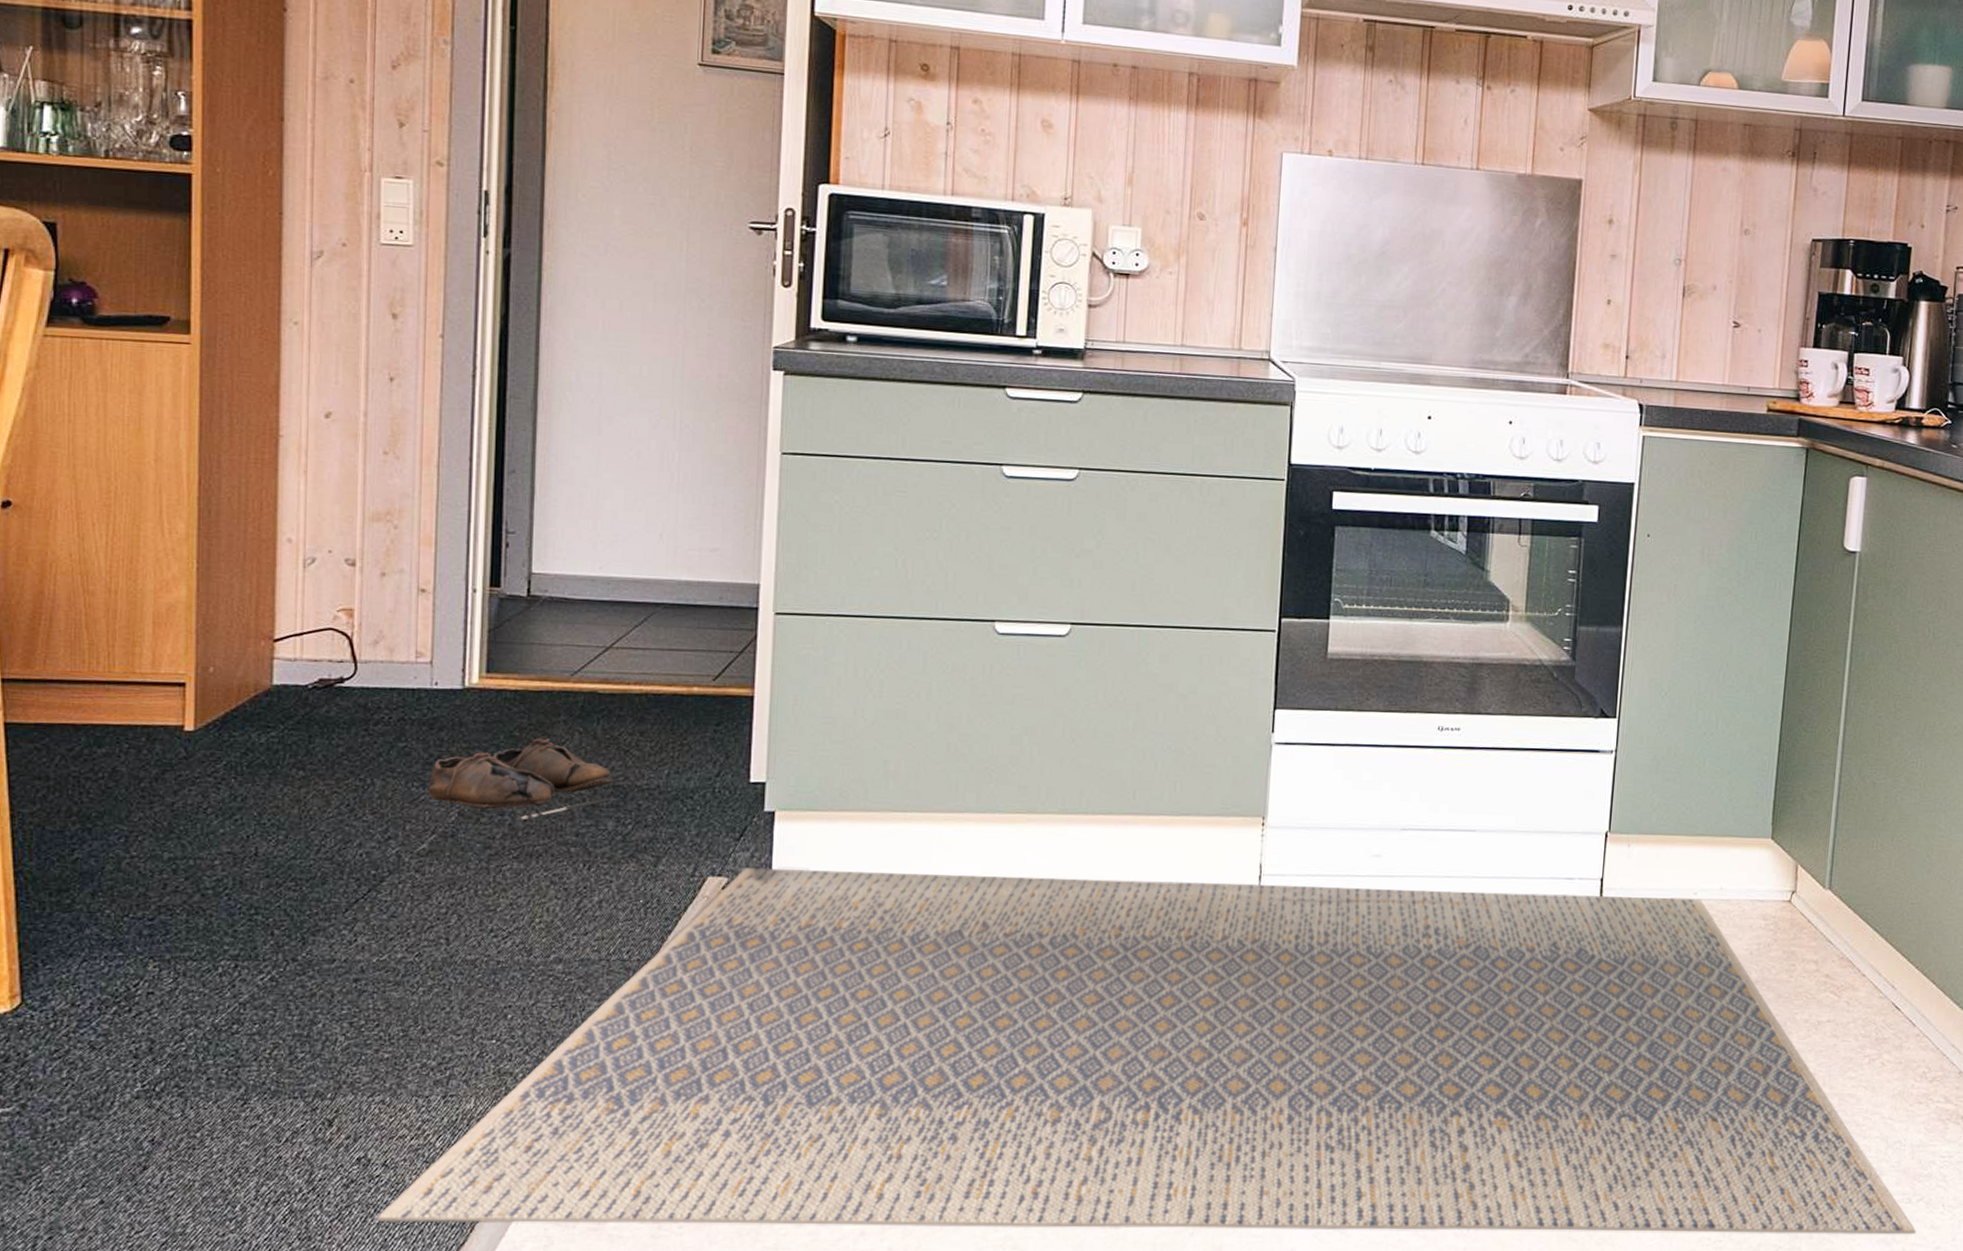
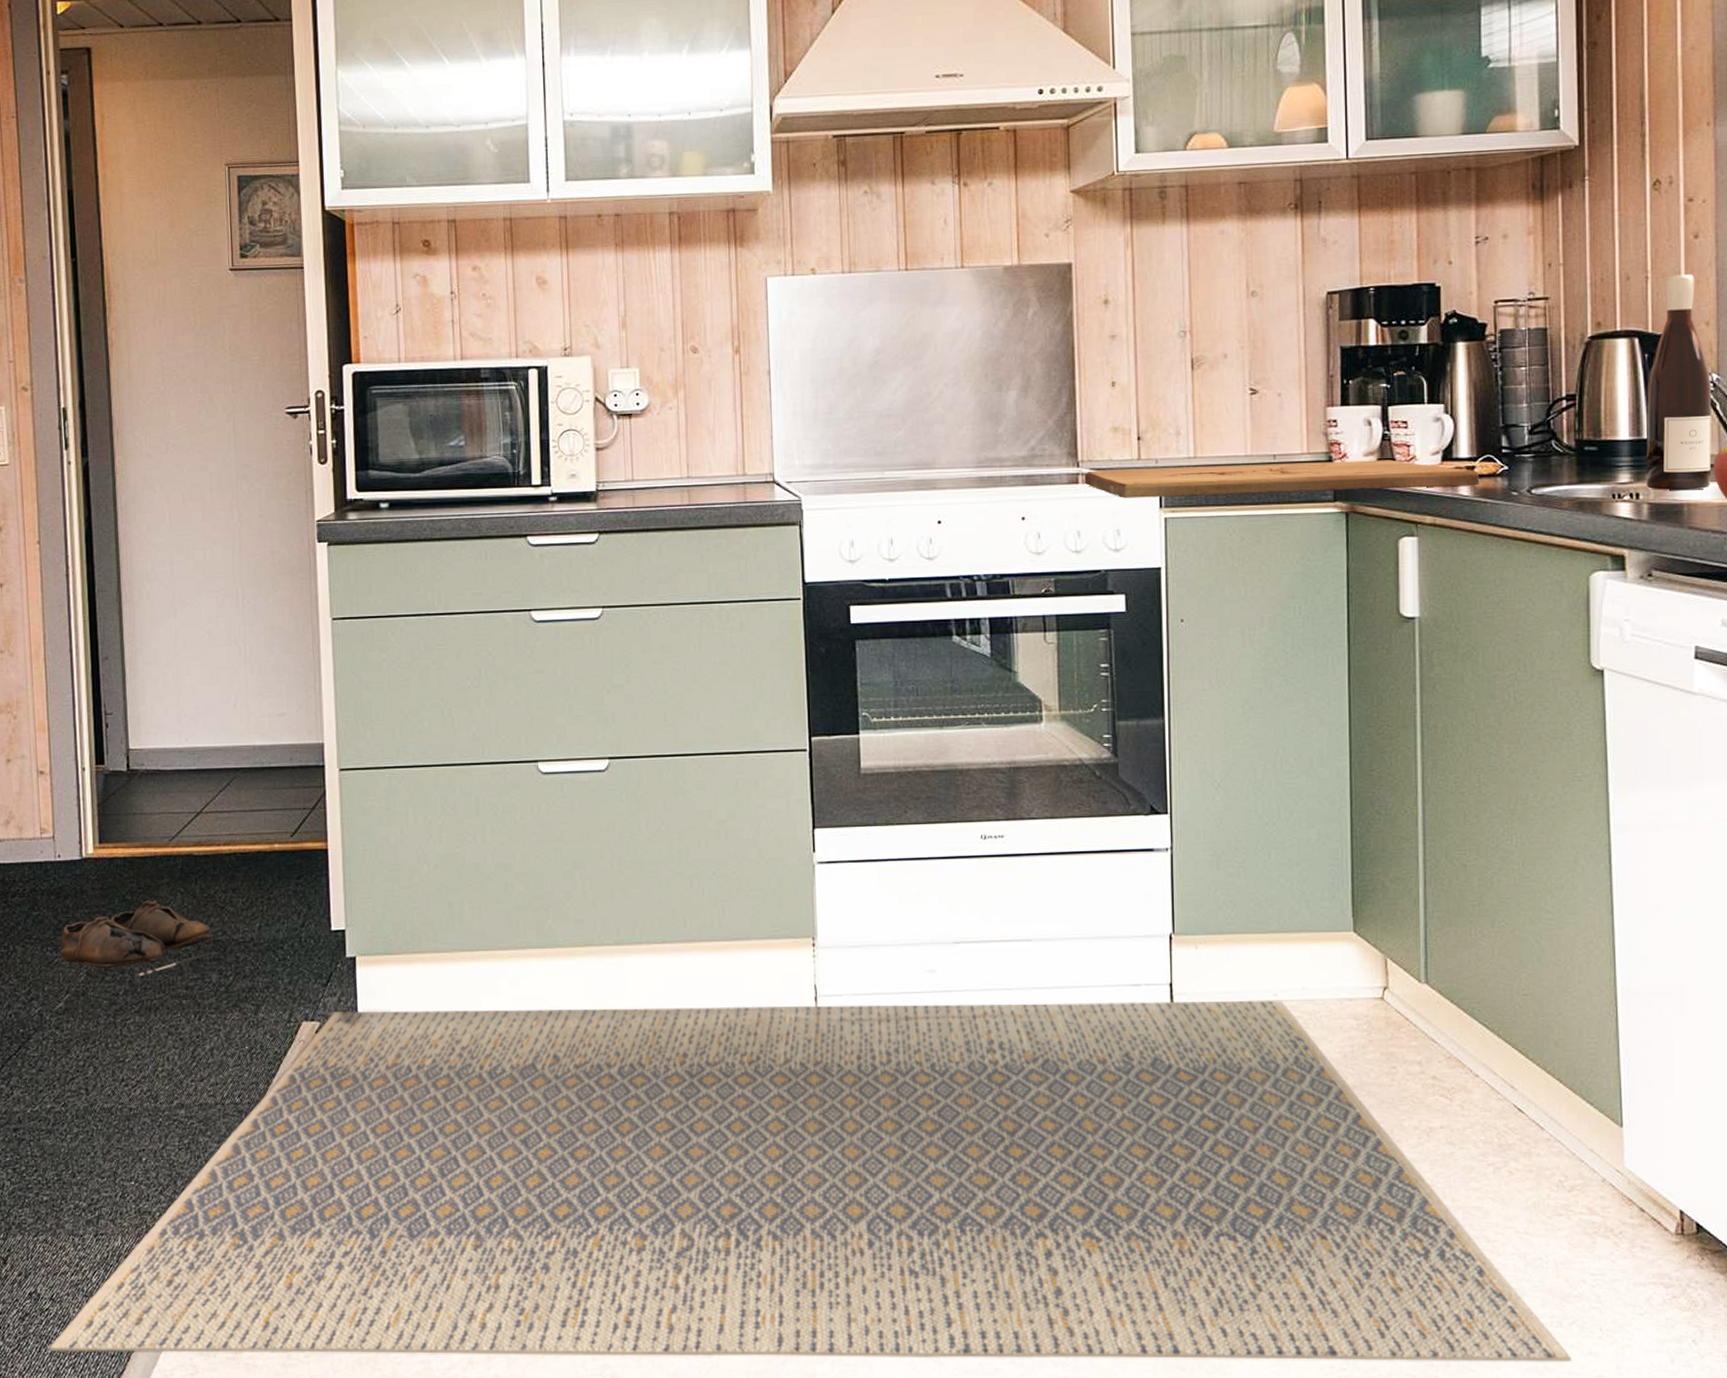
cutting board: none [1571,383,1926,436] -> present [1084,459,1480,499]

